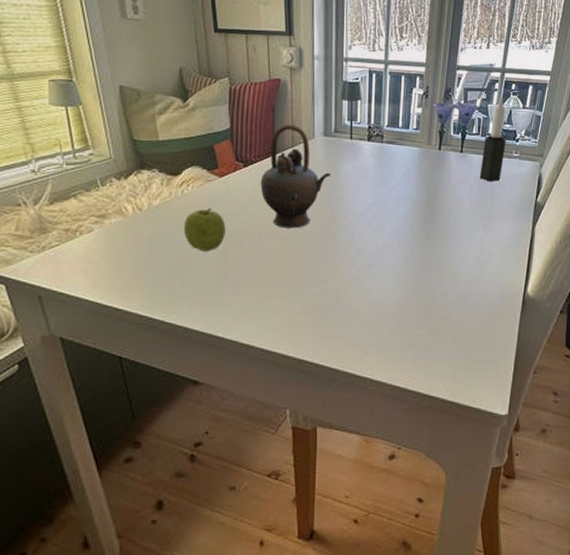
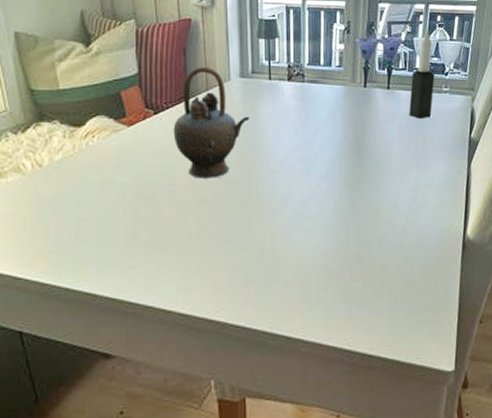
fruit: present [183,207,226,252] -> none [89,159,136,209]

